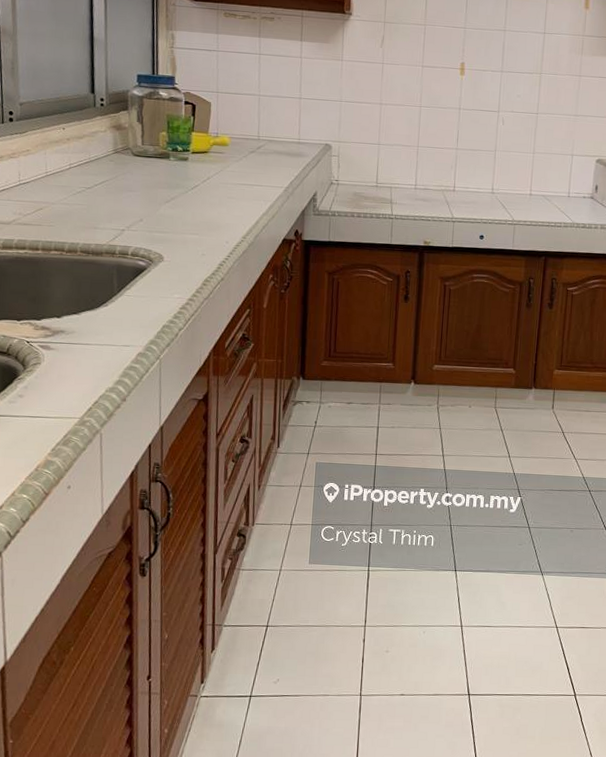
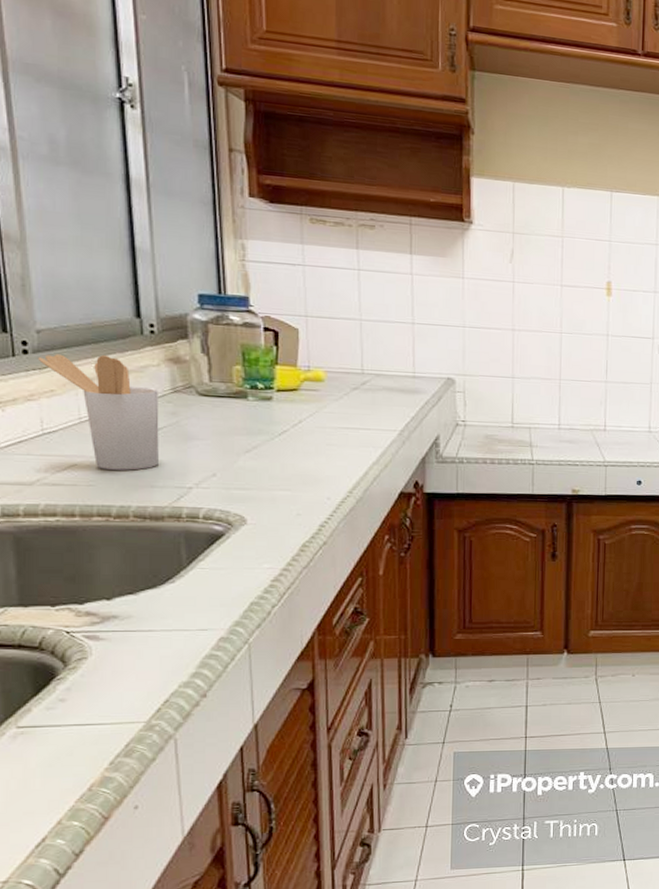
utensil holder: none [19,122,104,215] -> present [38,354,159,471]

